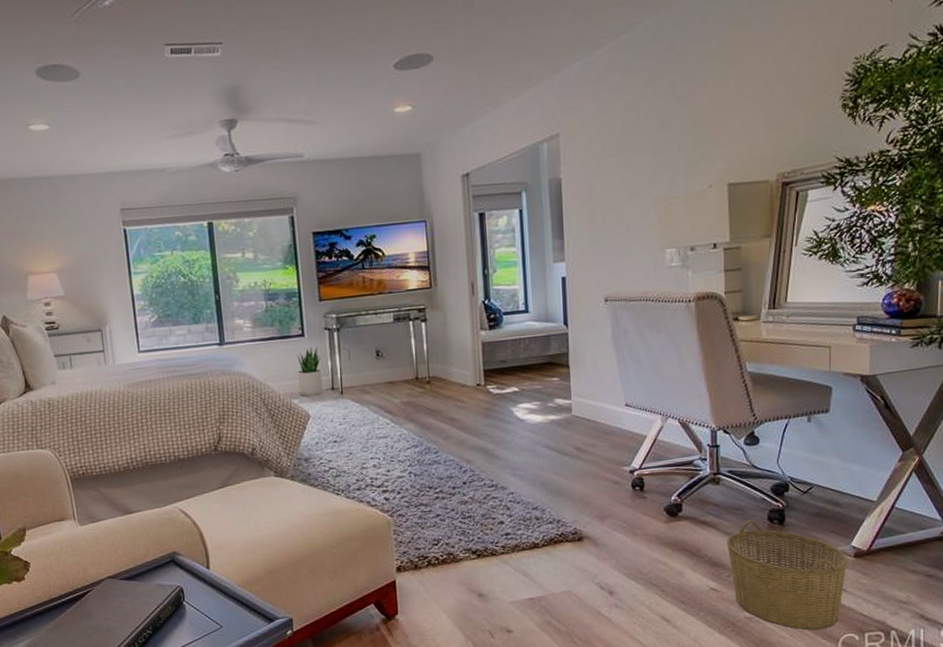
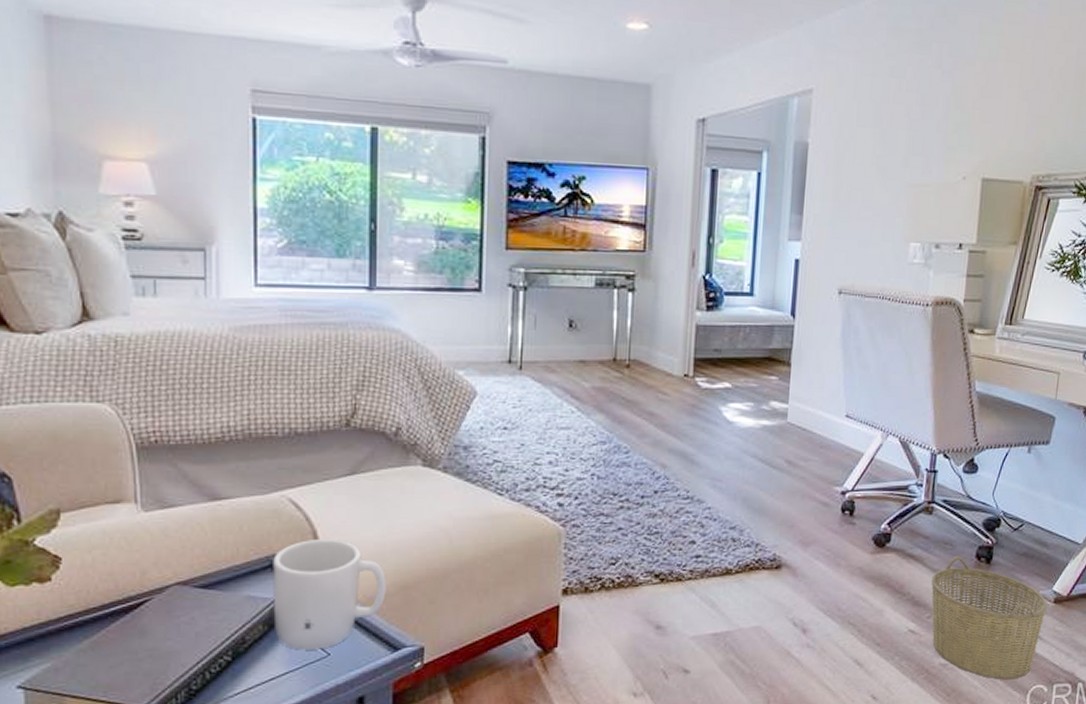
mug: none [173,537,259,624] -> present [273,538,386,650]
planter: present [297,346,323,397] -> none [466,305,499,369]

